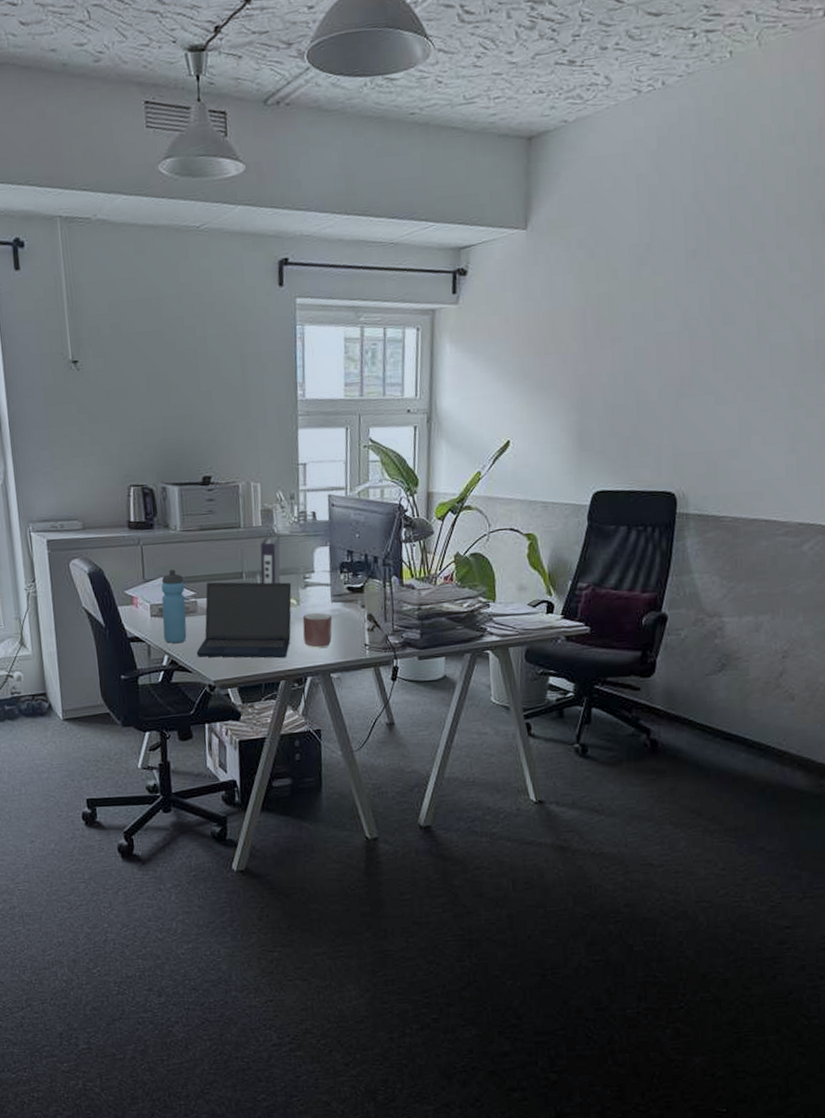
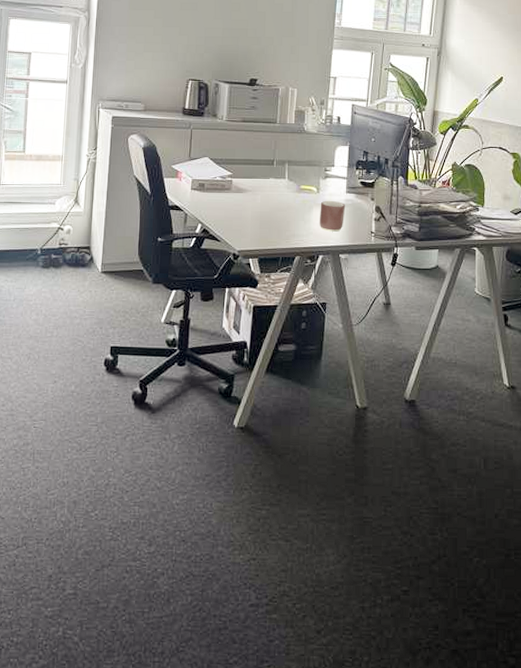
water bottle: present [161,569,187,644] -> none [200,152,224,215]
laptop: present [196,582,292,658] -> none [226,165,314,236]
binder: present [260,535,281,584] -> none [289,132,308,173]

